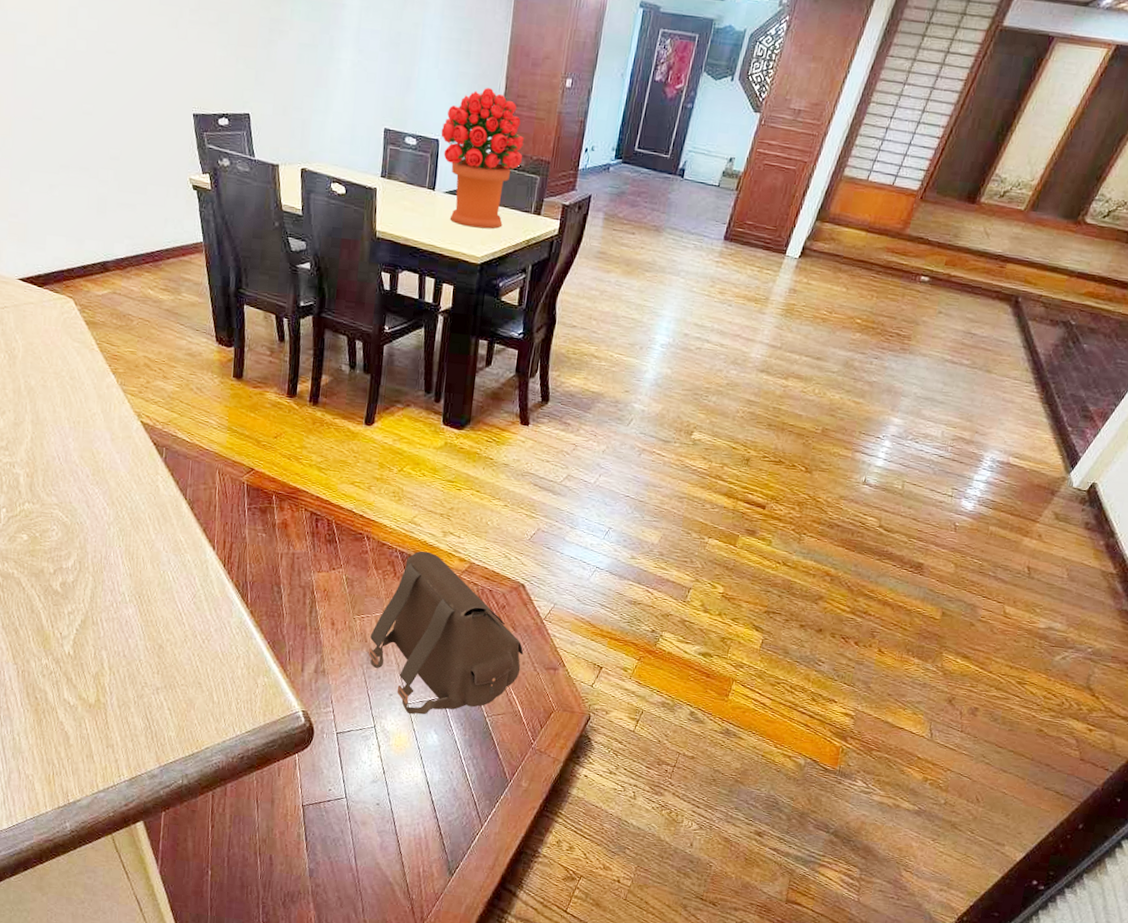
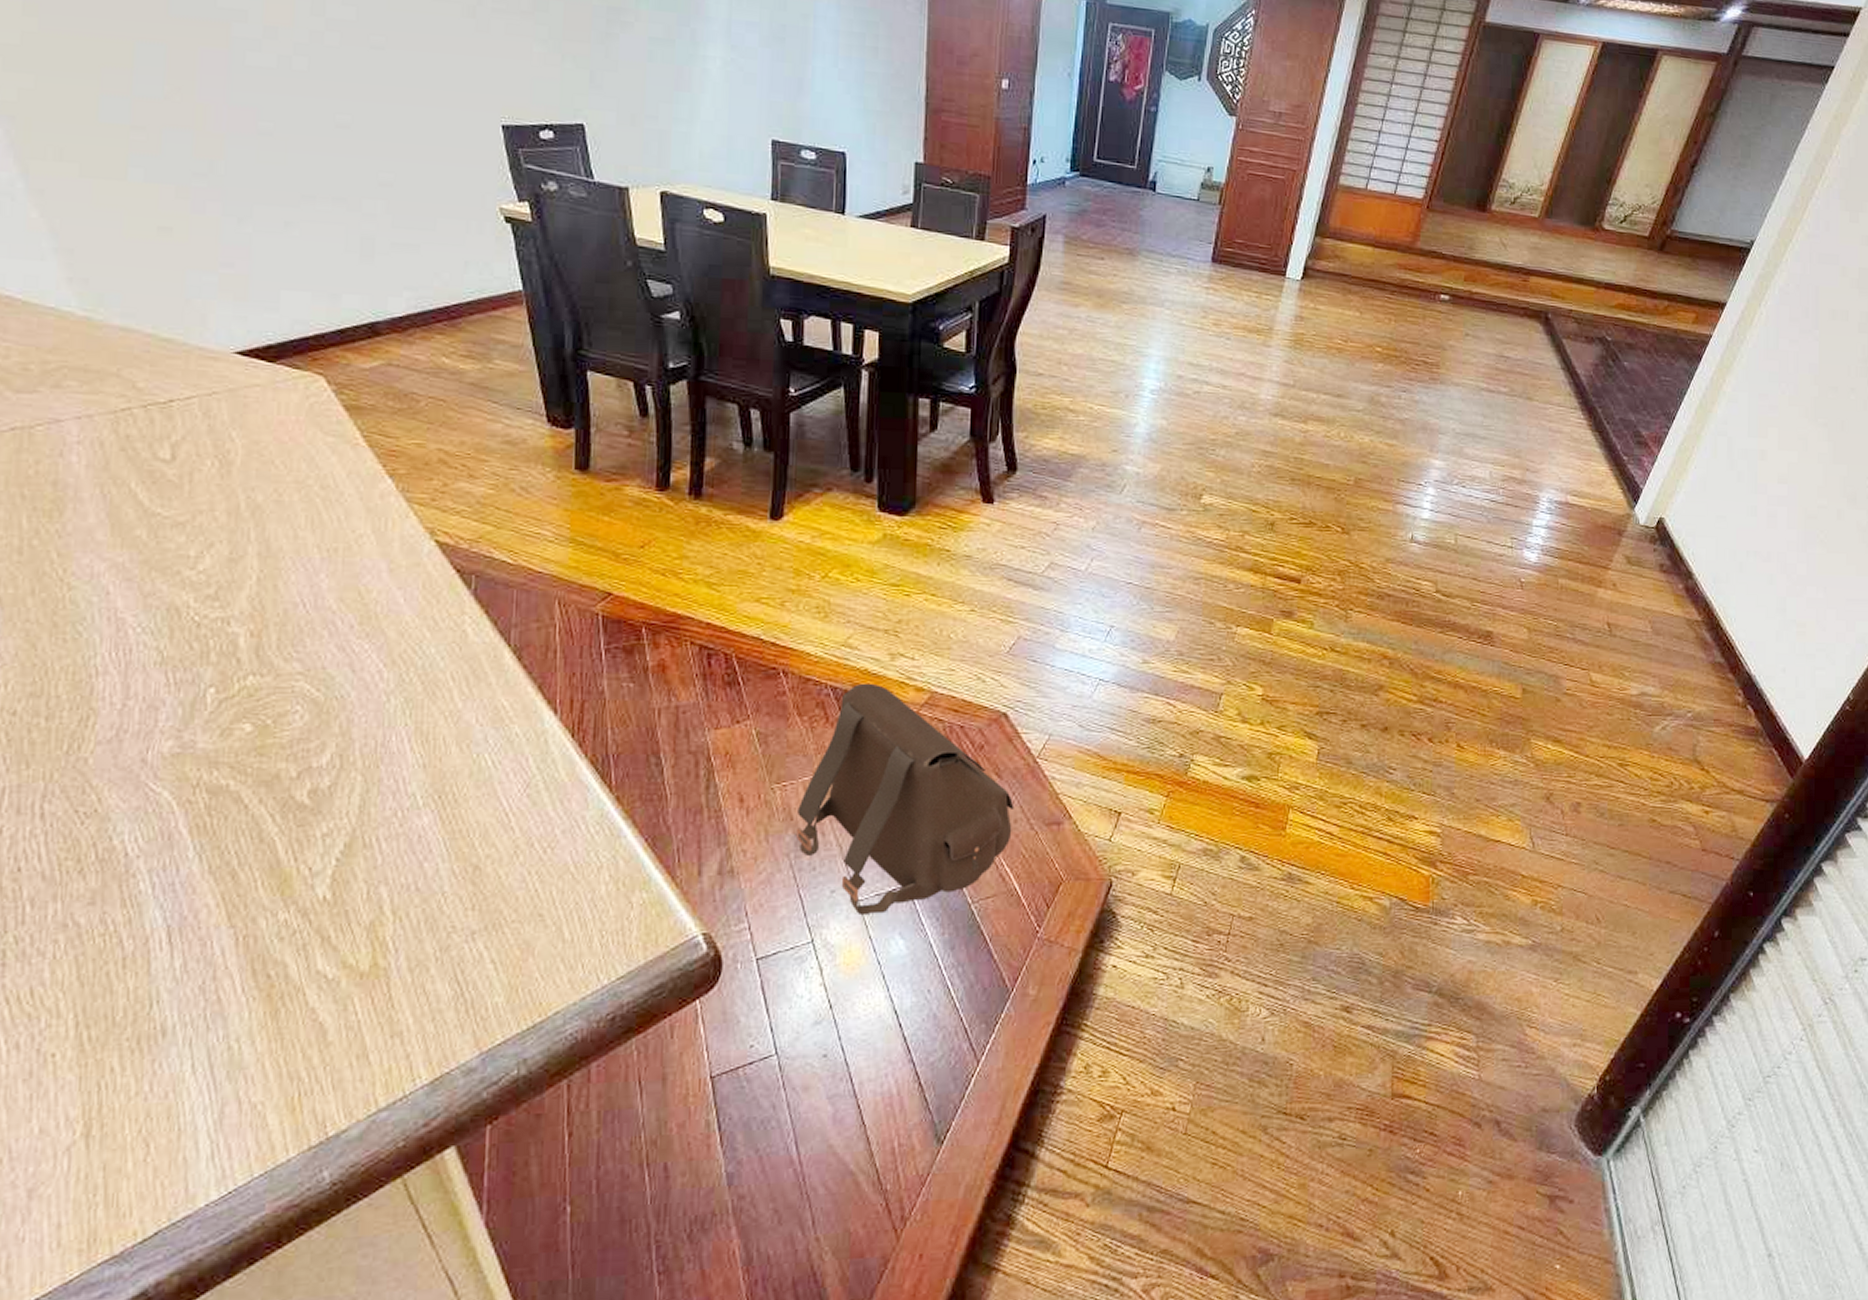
bouquet: present [440,88,524,229] -> none [847,90,956,260]

